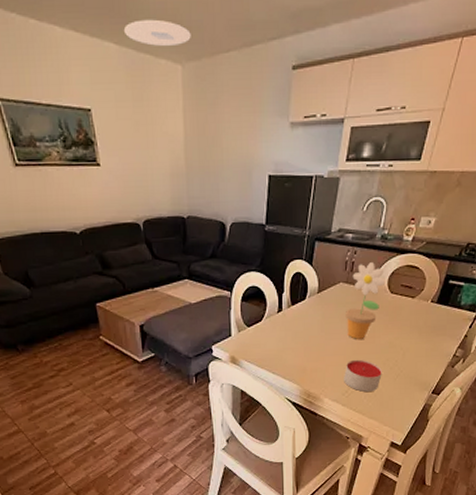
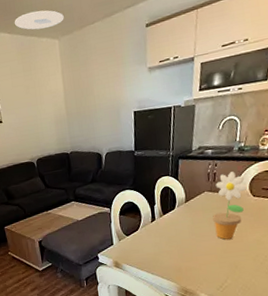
candle: present [344,359,382,392] -> none [217,257,253,286]

